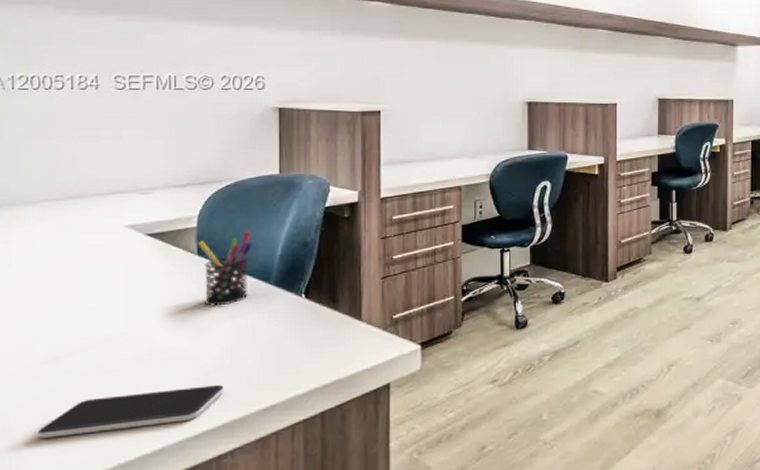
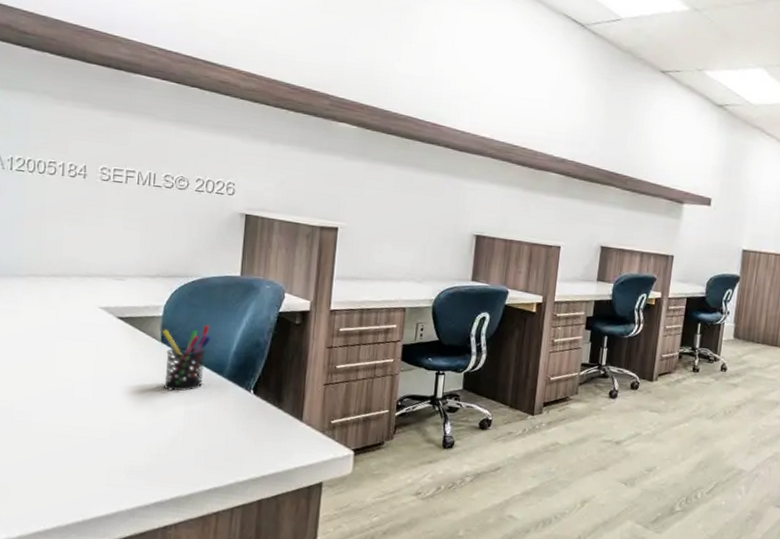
smartphone: present [37,384,224,439] -> none [9,459,174,492]

